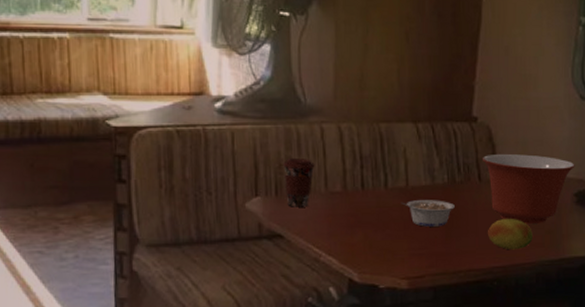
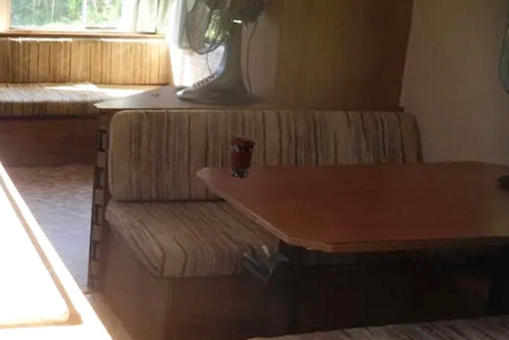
legume: present [400,200,455,227] -> none [329,177,379,201]
mixing bowl: present [482,154,575,224] -> none [406,140,499,204]
fruit: present [488,218,533,250] -> none [410,197,454,226]

